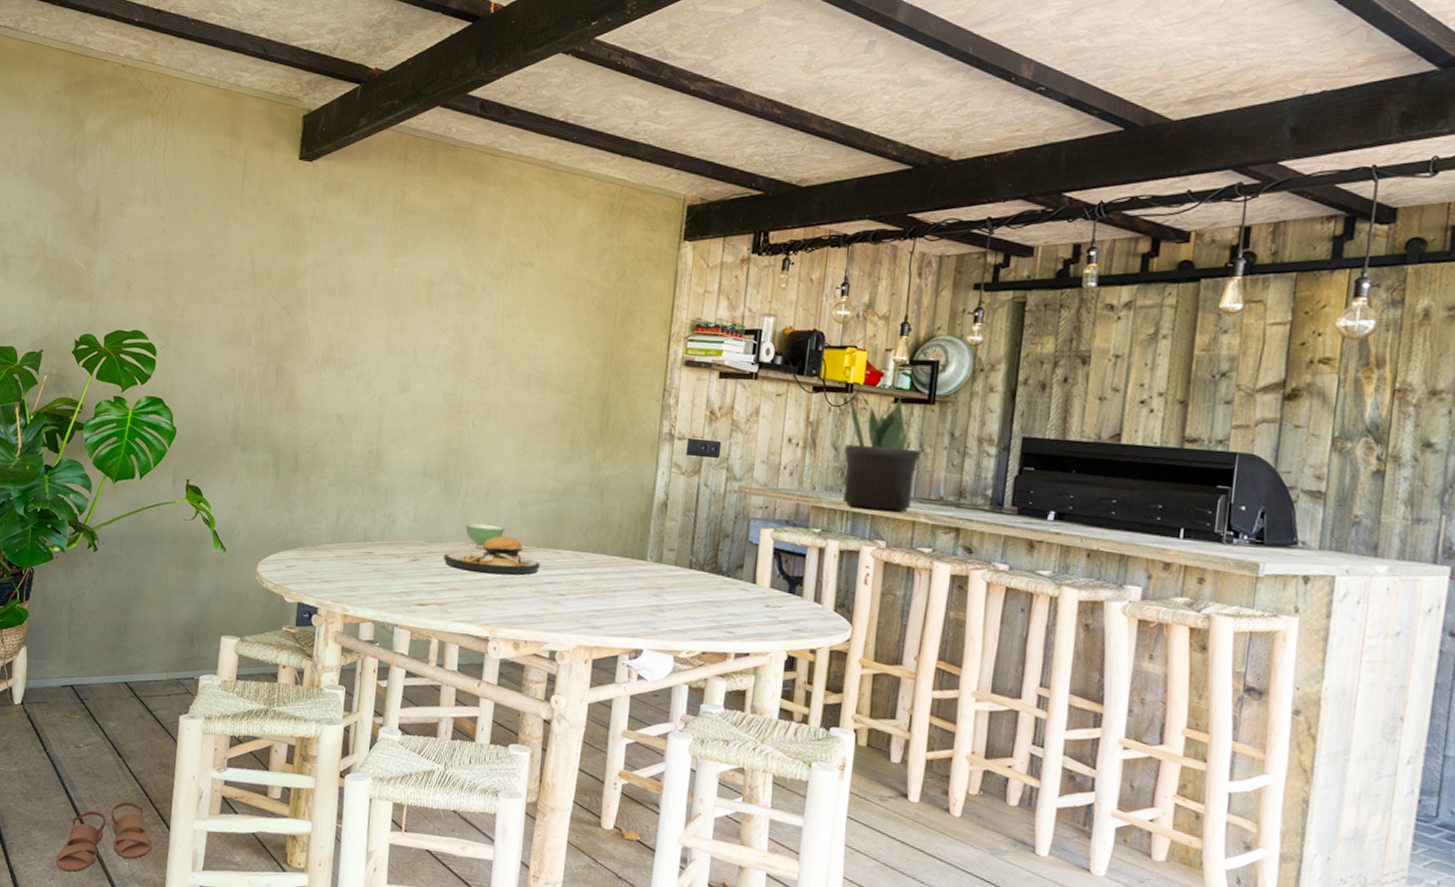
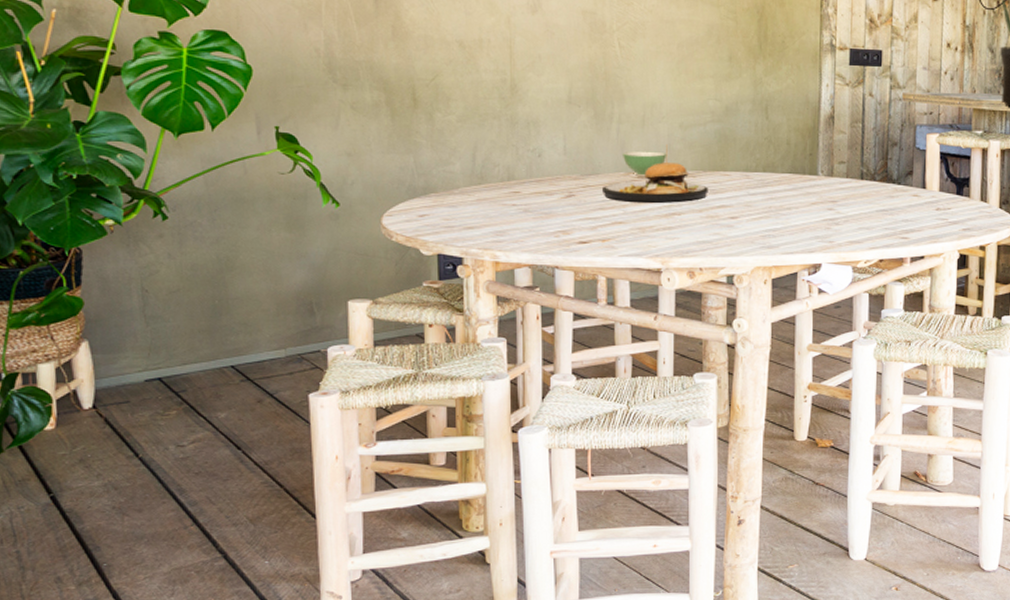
sandal: present [56,801,152,872] -> none [174,496,296,583]

